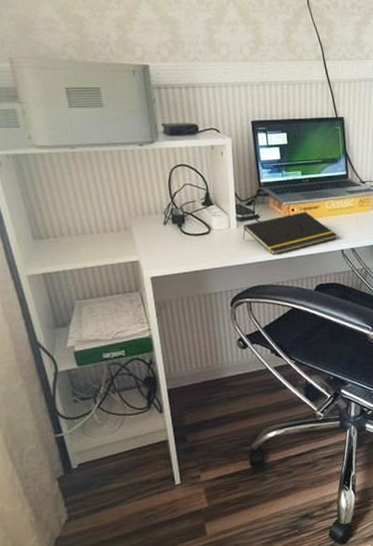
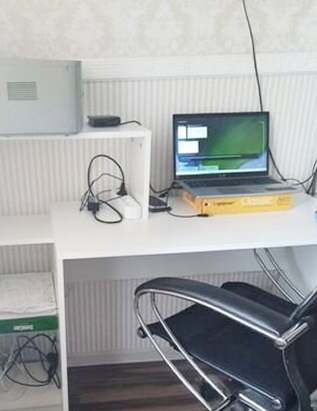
notepad: present [242,211,337,256] -> none [153,206,251,249]

